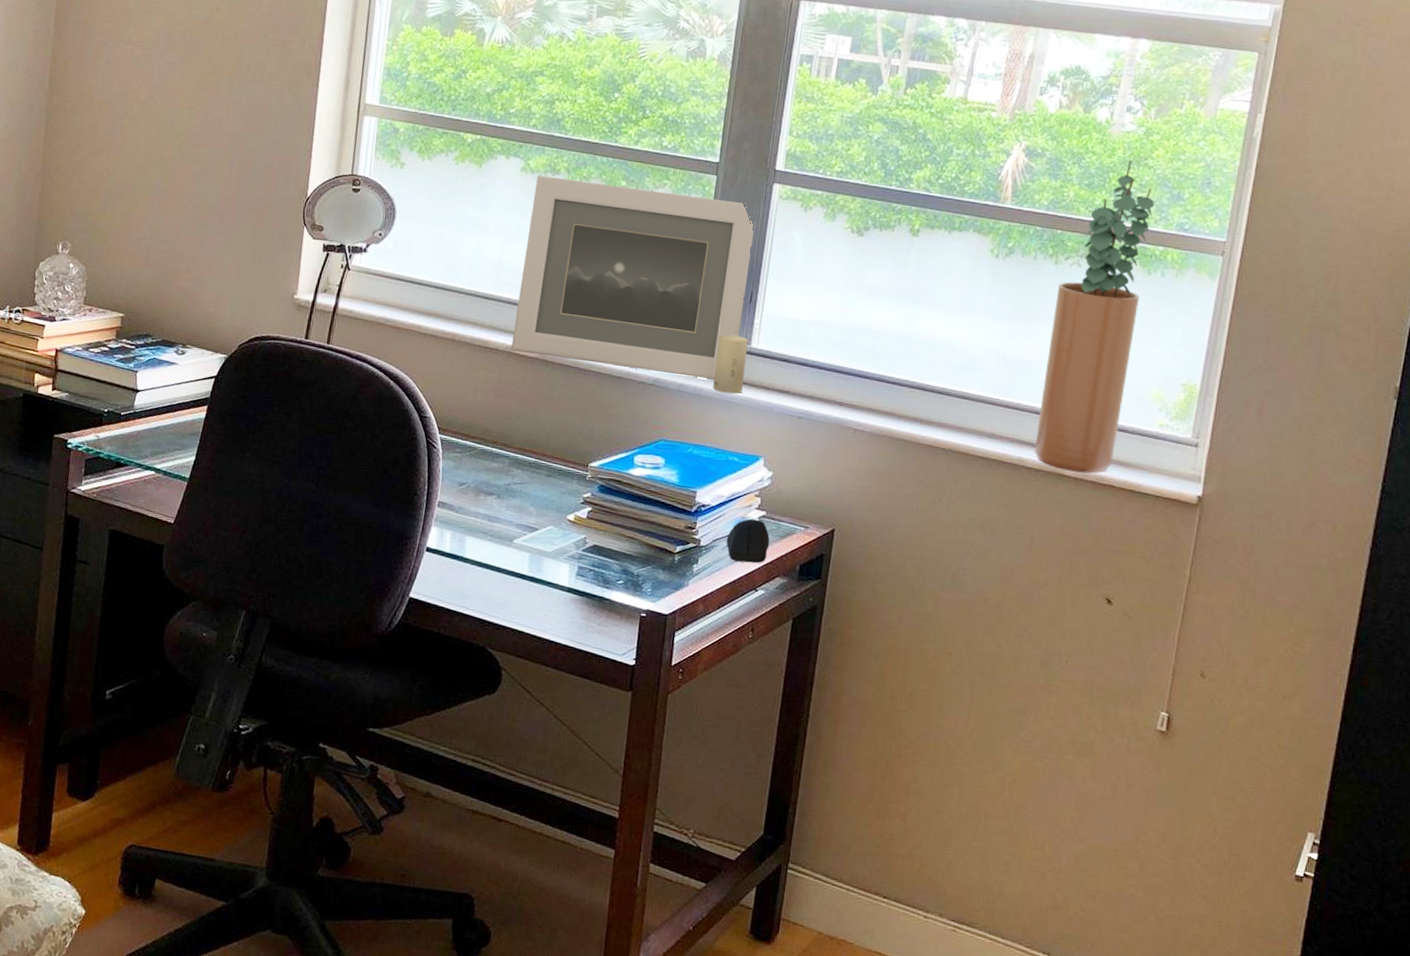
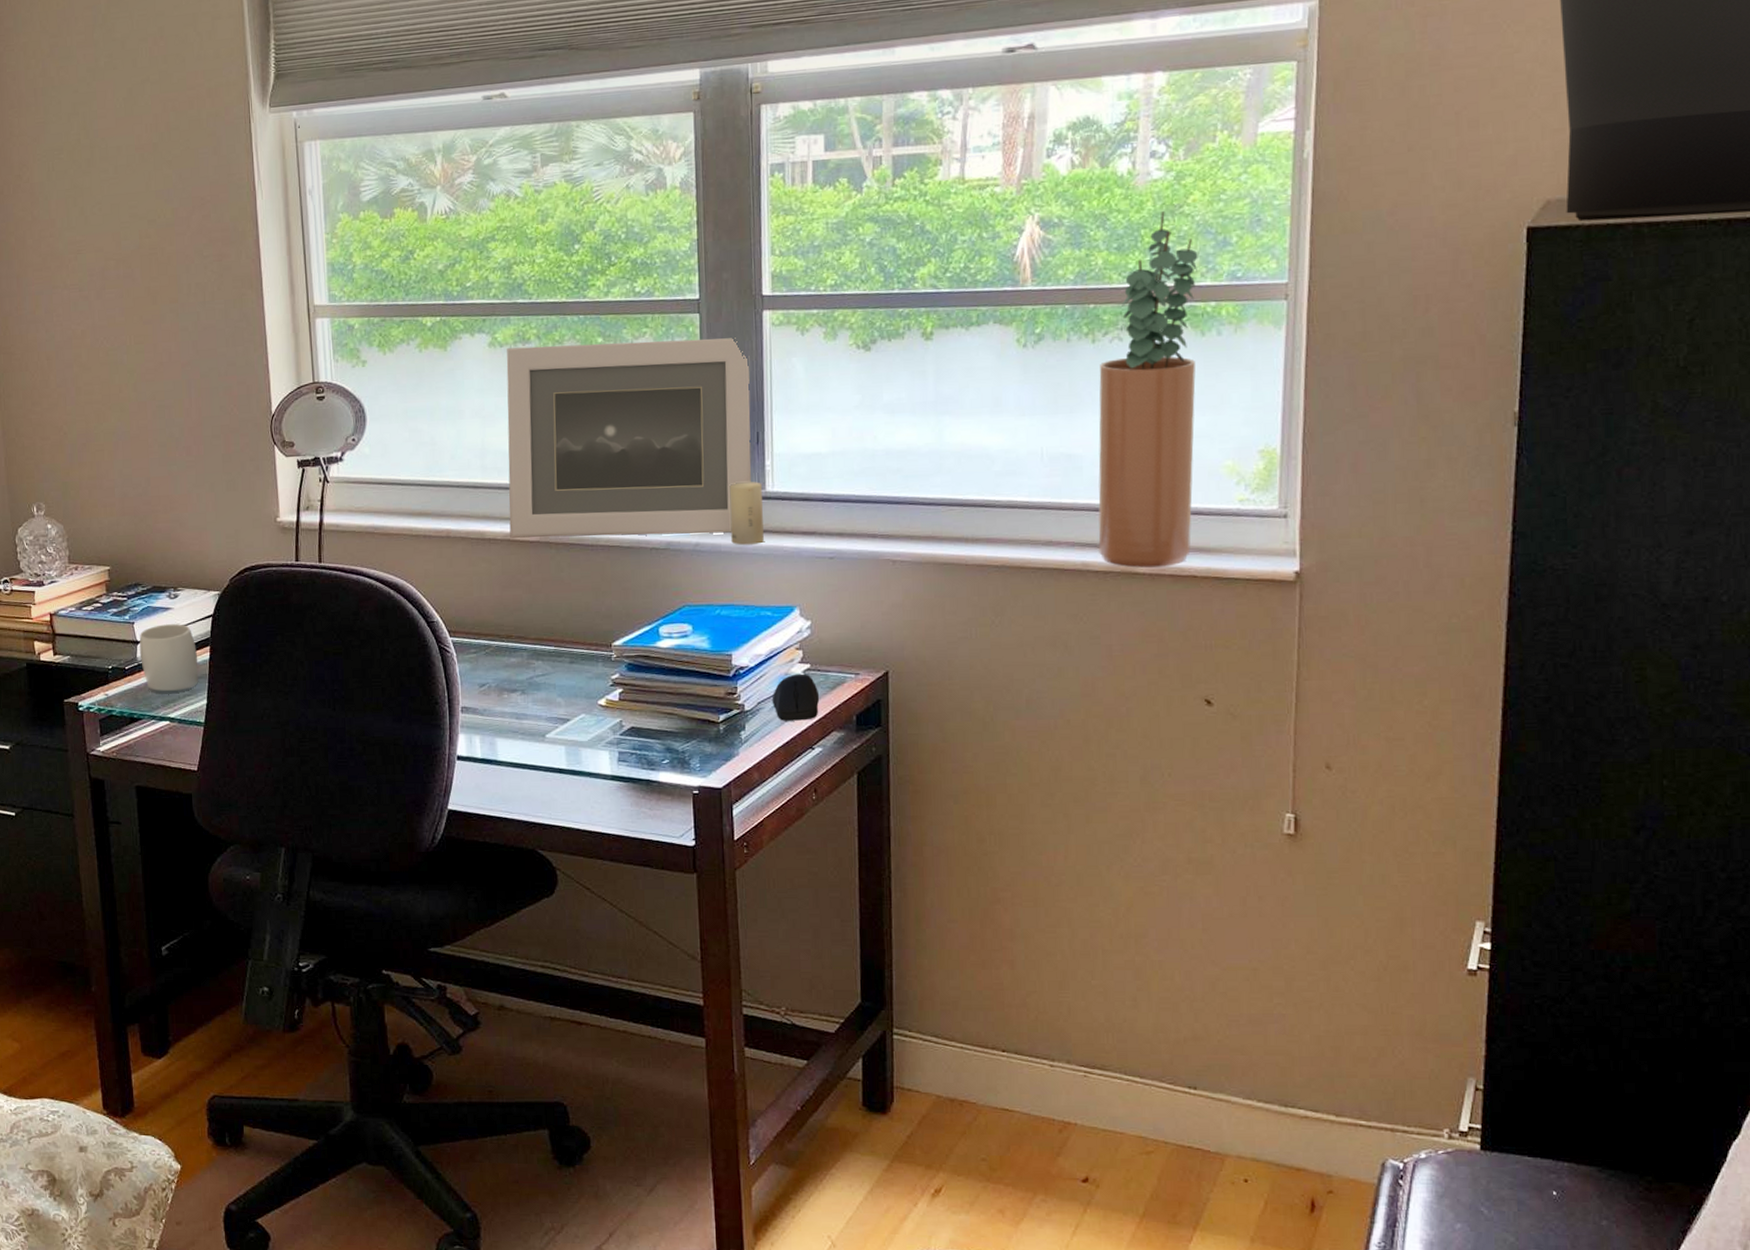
mug: none [137,377,195,446] -> present [139,624,199,694]

